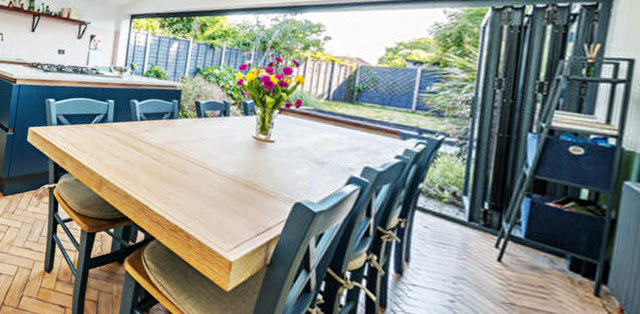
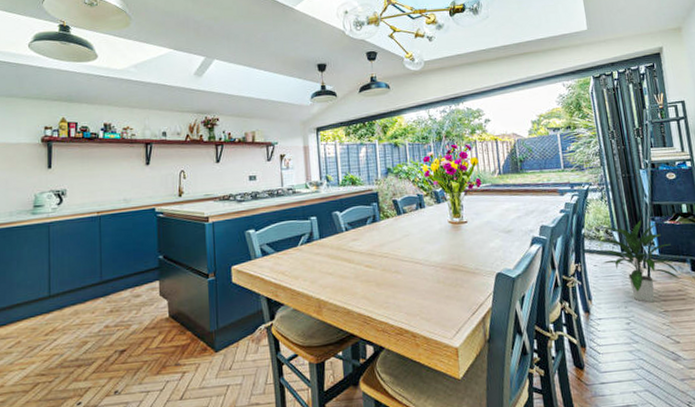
indoor plant: none [434,185,548,289] -> present [597,220,680,303]

